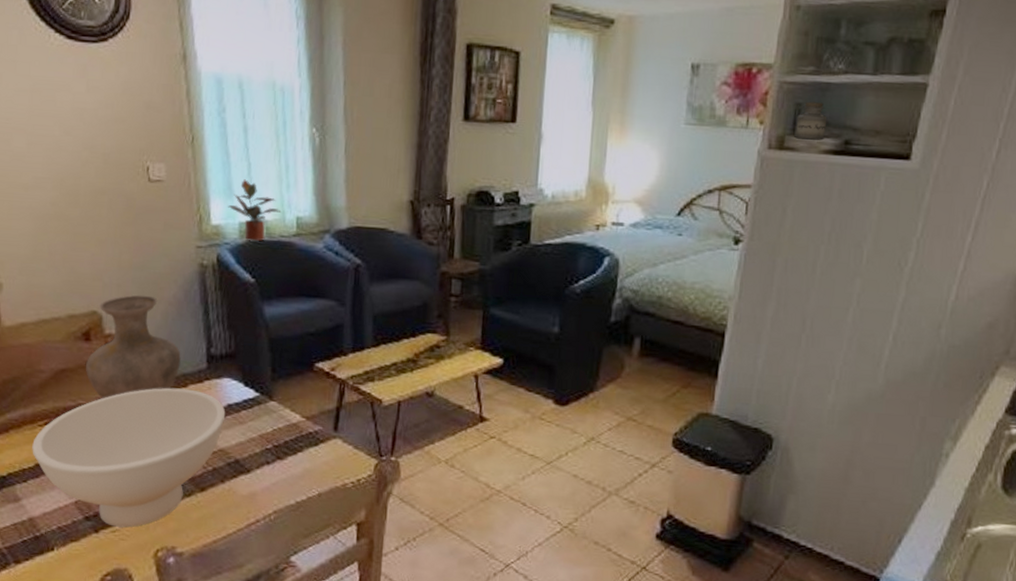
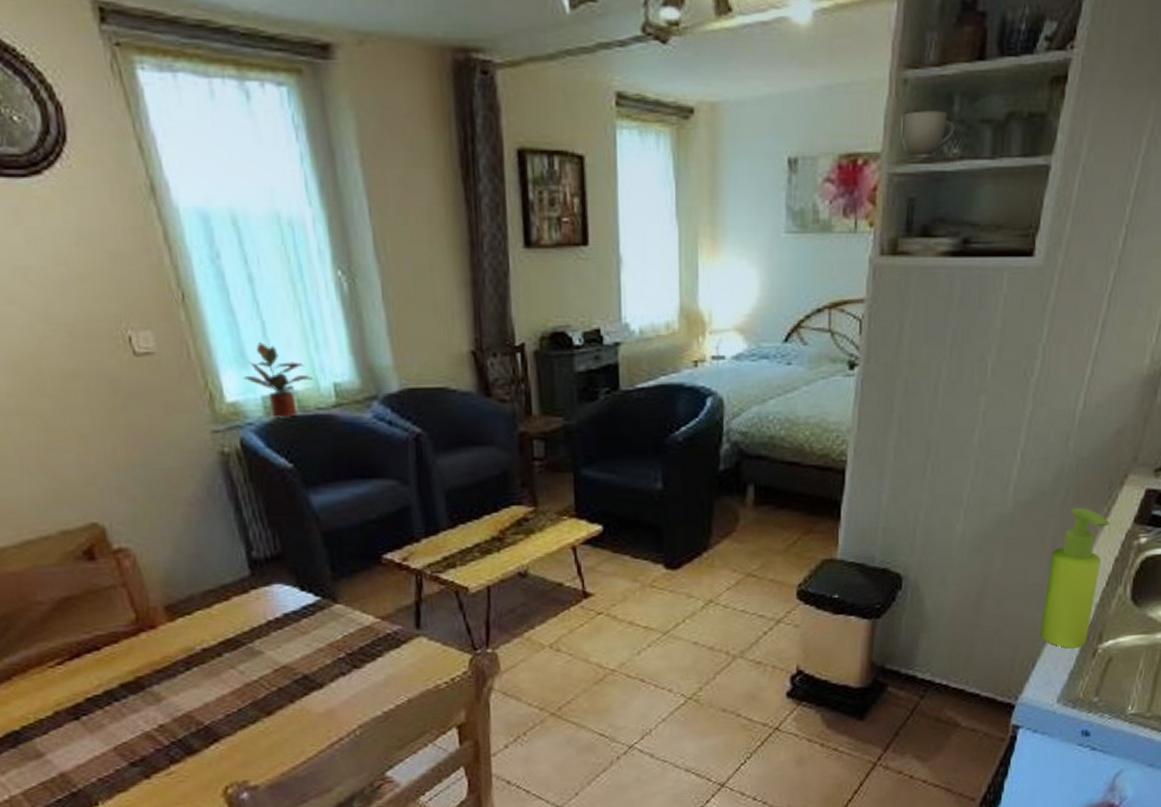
bowl: present [32,387,226,528] -> none [45,602,284,769]
vase: present [85,295,181,399] -> none [95,497,217,627]
cup: none [792,32,841,69] -> present [901,111,955,156]
jar: present [794,101,828,140] -> none [908,196,944,241]
soap dispenser: none [906,391,981,530] -> present [1039,507,1111,649]

